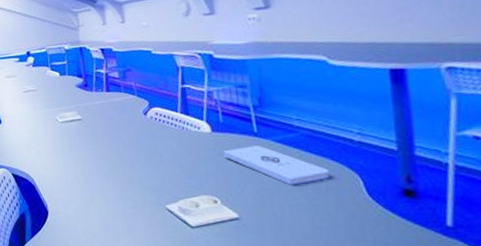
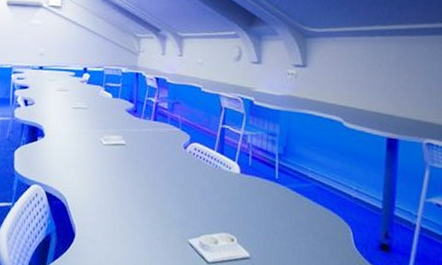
notepad: present [222,145,329,185] -> none [246,190,329,231]

